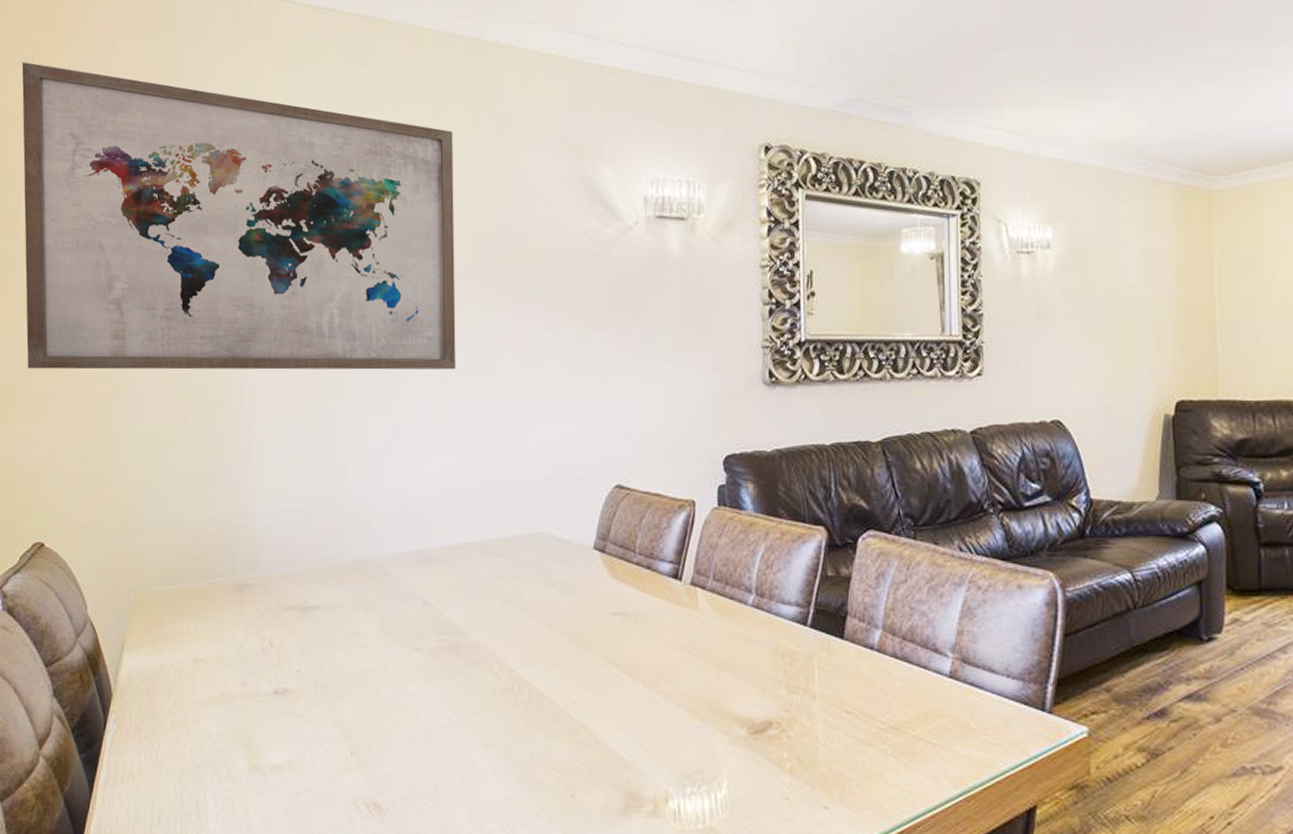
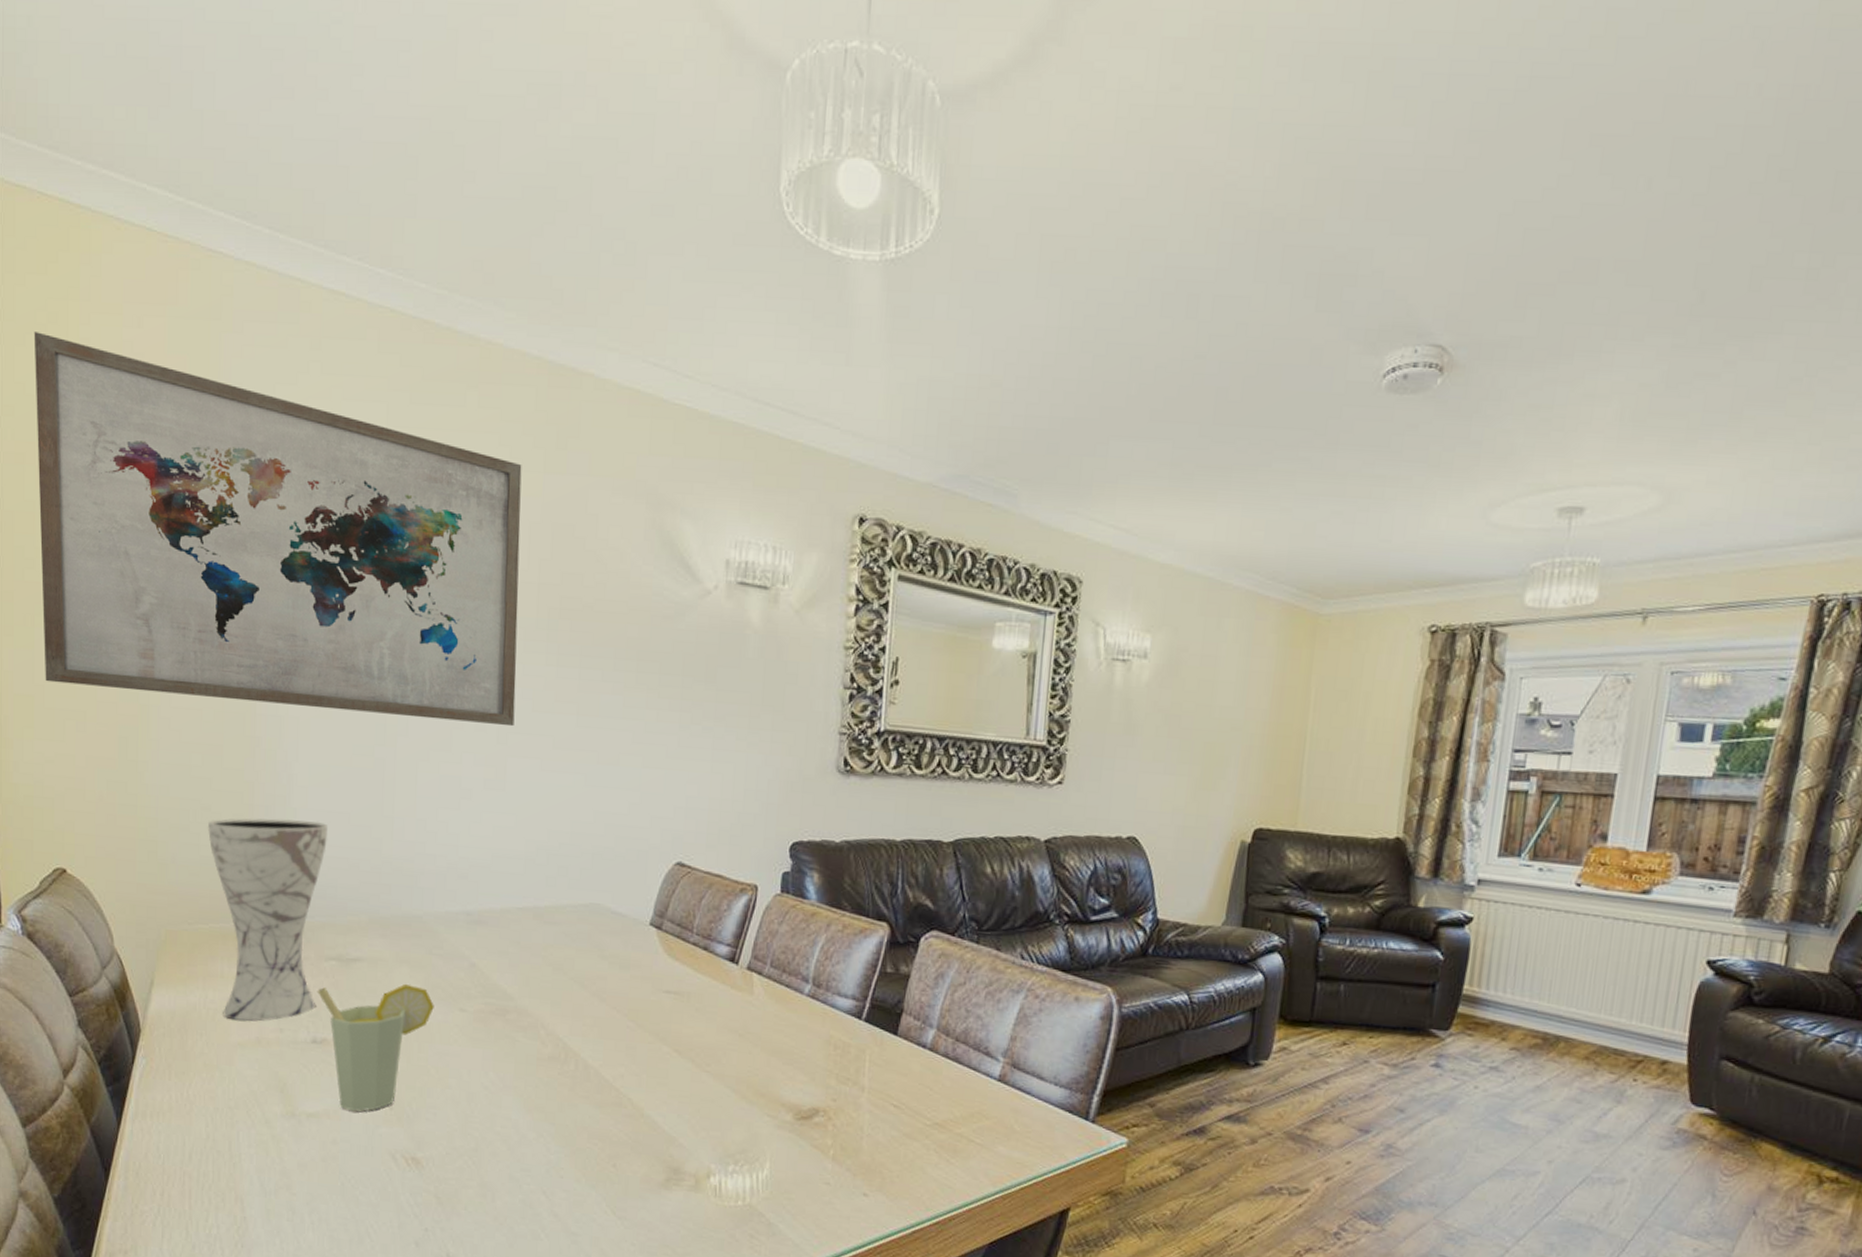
vase: none [174,476,285,678] -> present [207,818,327,1022]
cup: none [278,627,390,761] -> present [317,983,434,1112]

